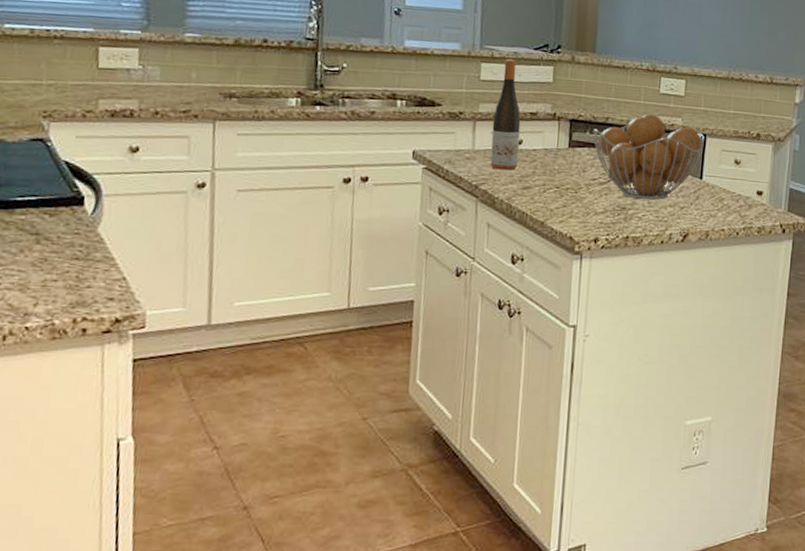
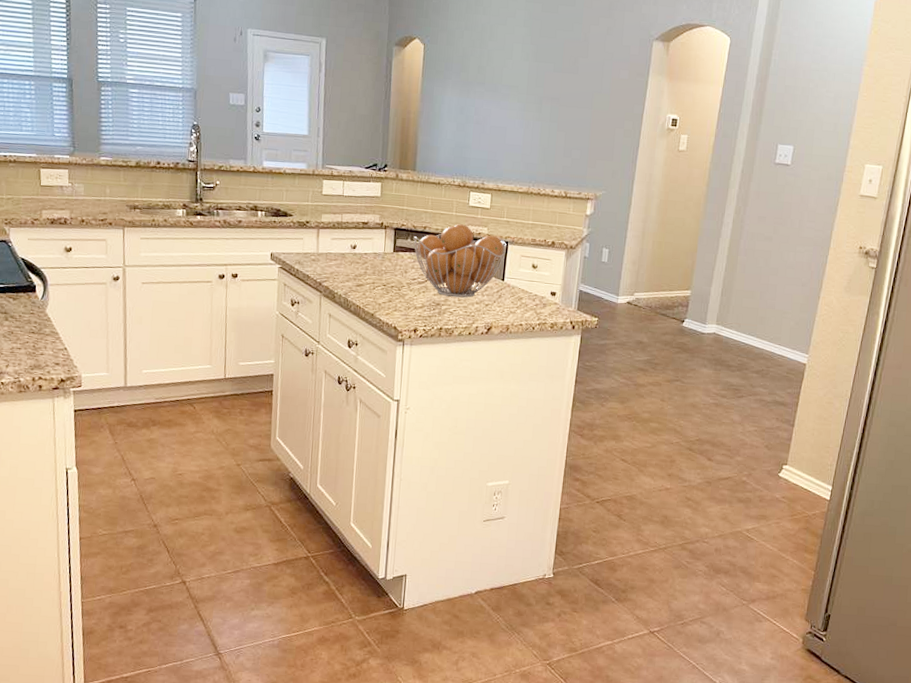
wine bottle: present [490,59,521,171] -> none [331,176,355,271]

